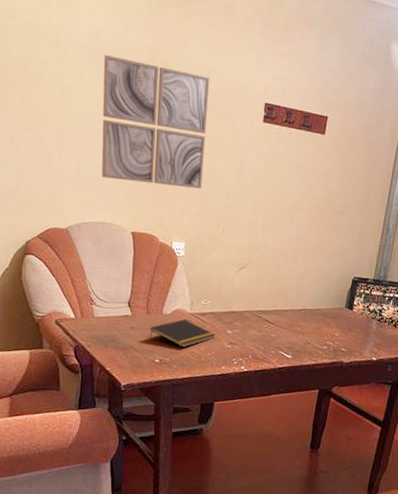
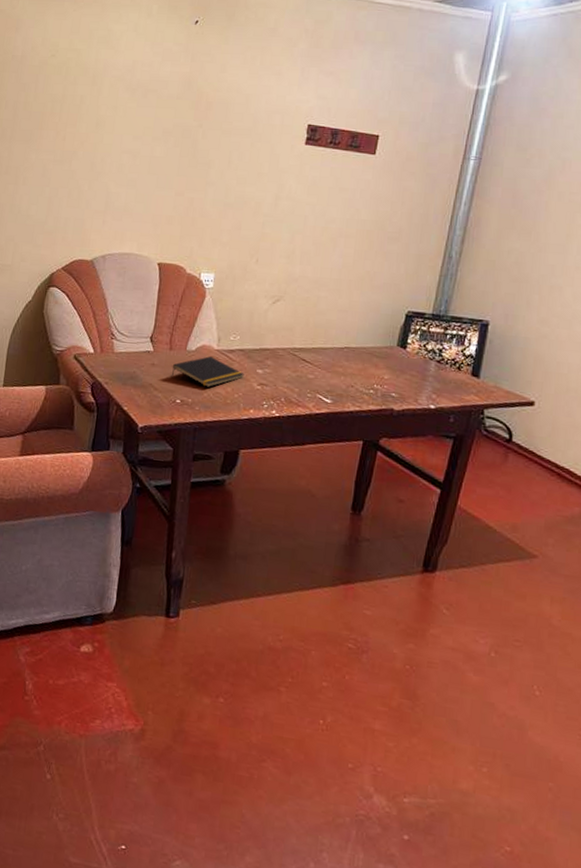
wall art: present [101,55,210,190] -> none [130,86,249,217]

